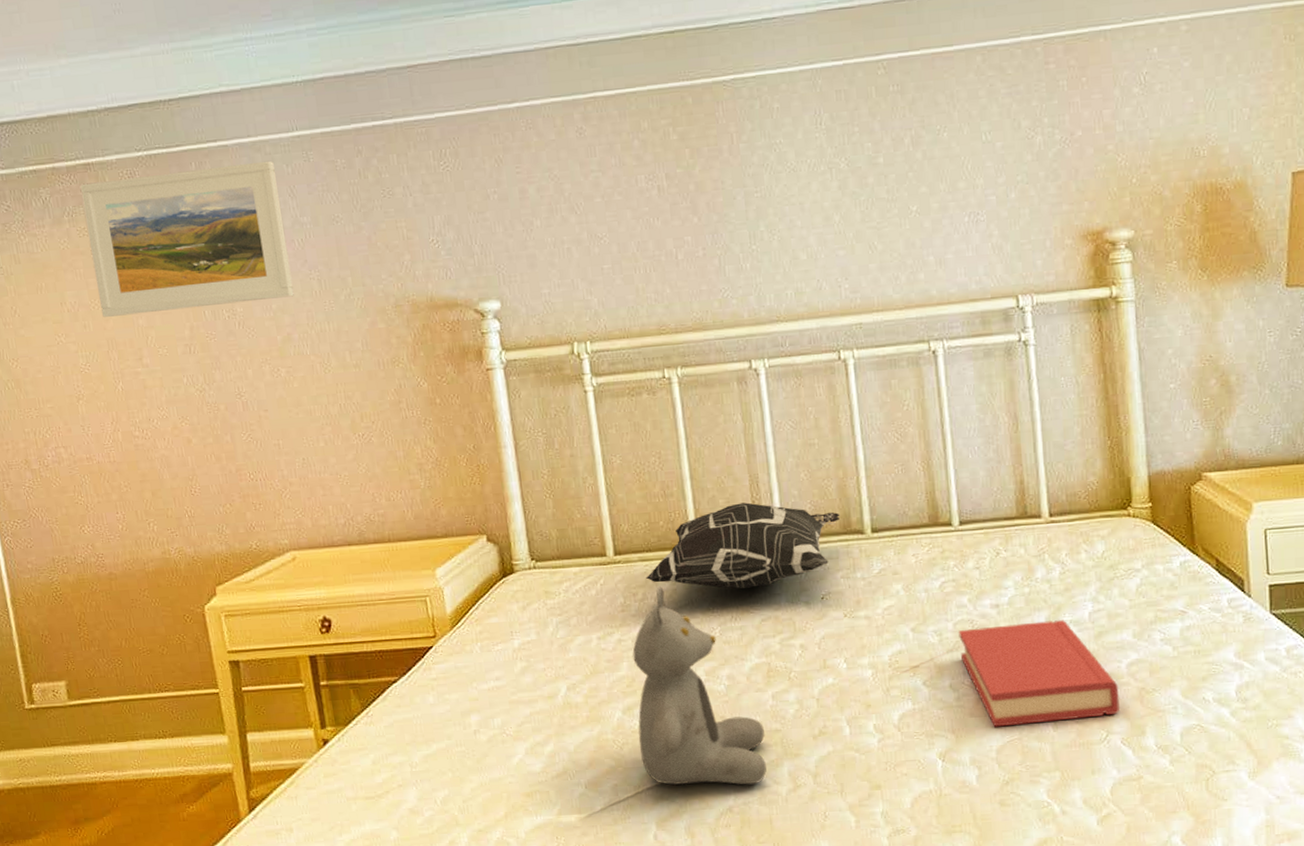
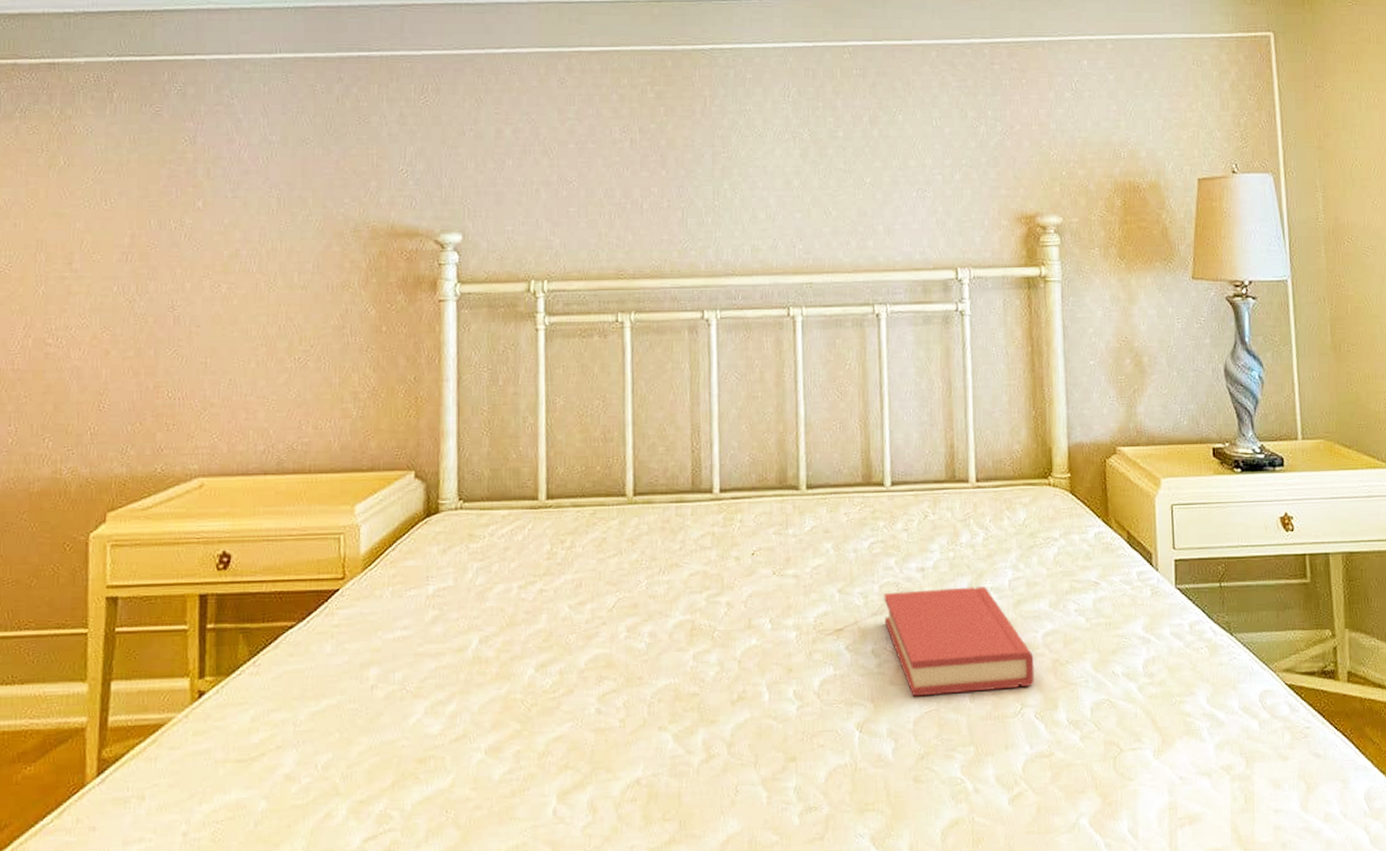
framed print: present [79,160,294,317] -> none [37,78,252,217]
teddy bear: present [632,586,767,785] -> none [550,534,681,754]
decorative pillow: present [646,502,840,589] -> none [576,452,777,541]

